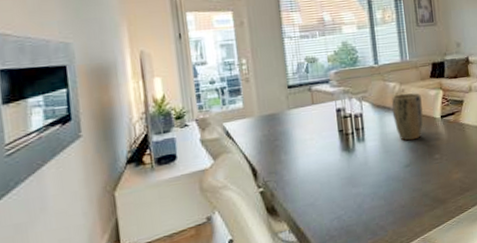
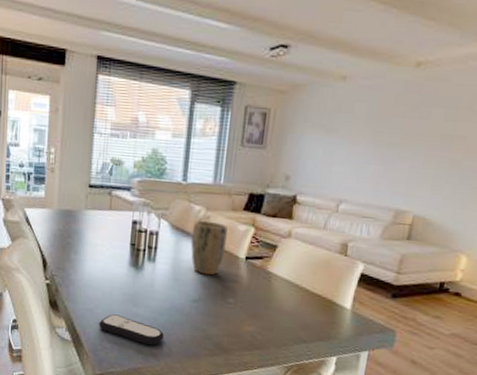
remote control: none [322,200,387,221] -> present [99,314,165,346]

